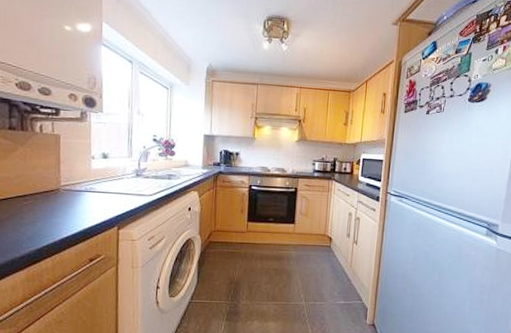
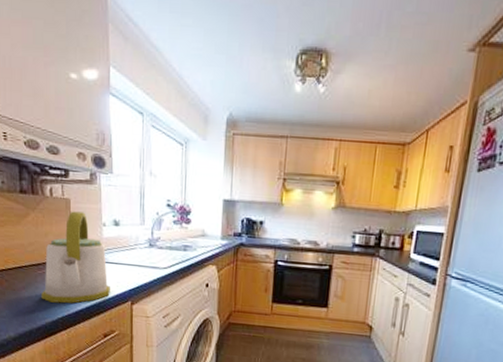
kettle: none [26,146,97,232] -> present [41,211,110,304]

